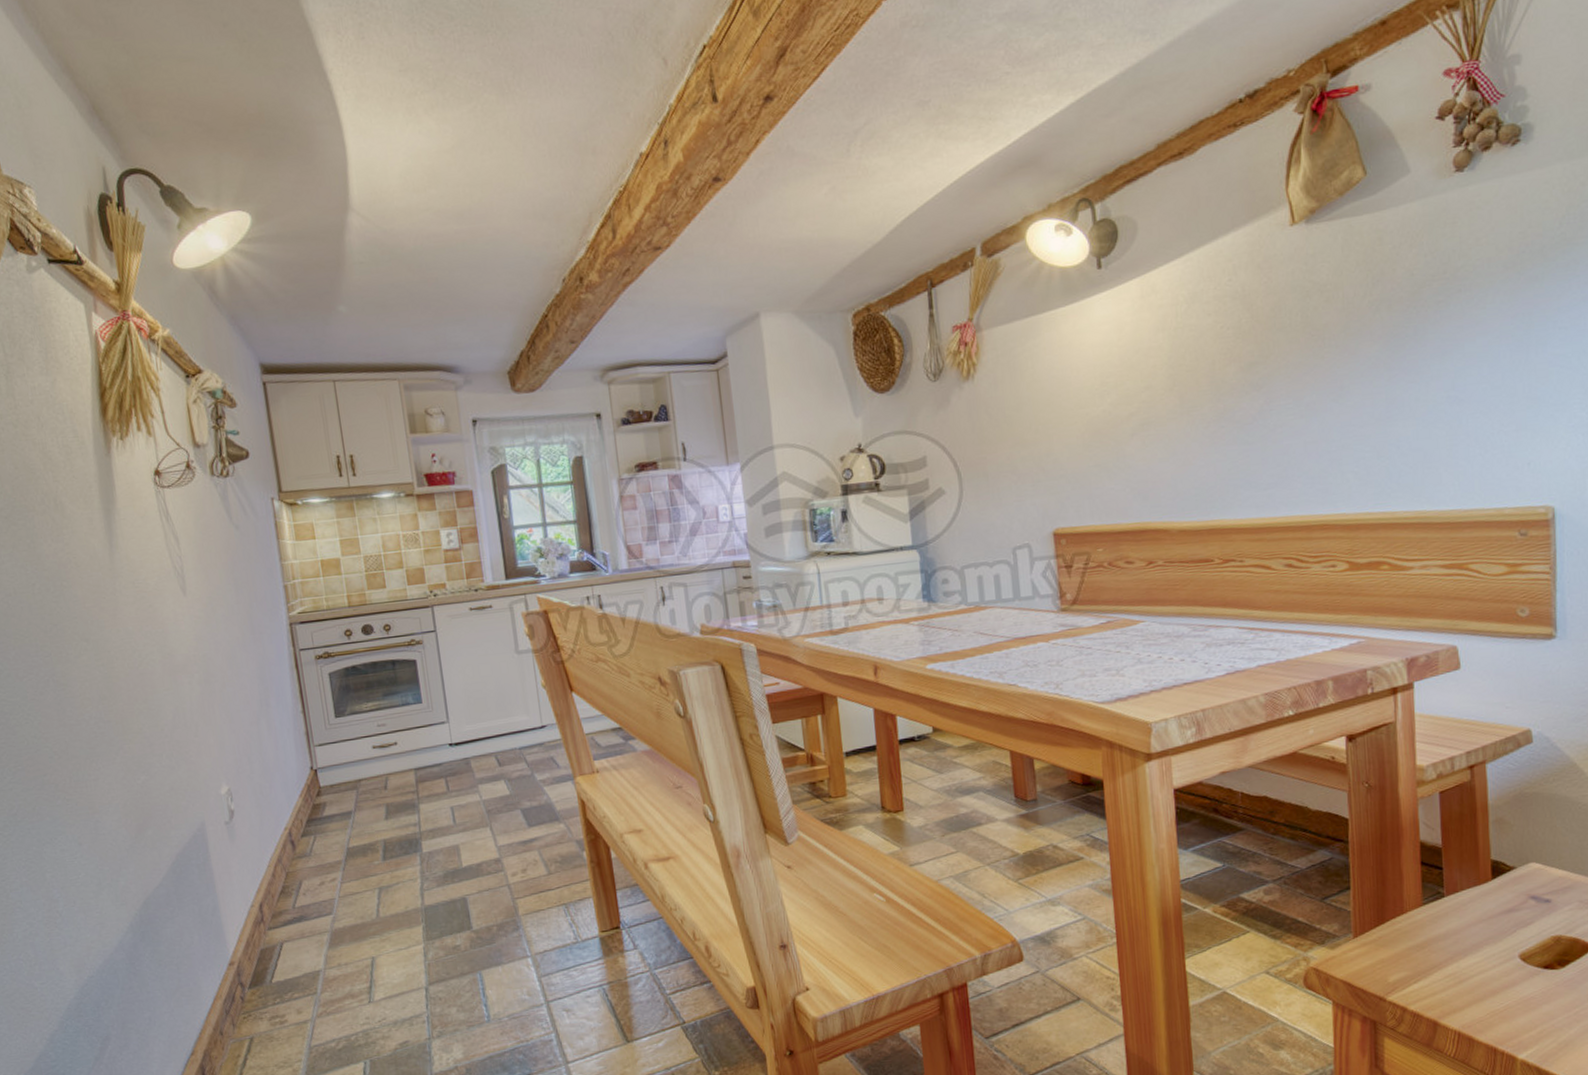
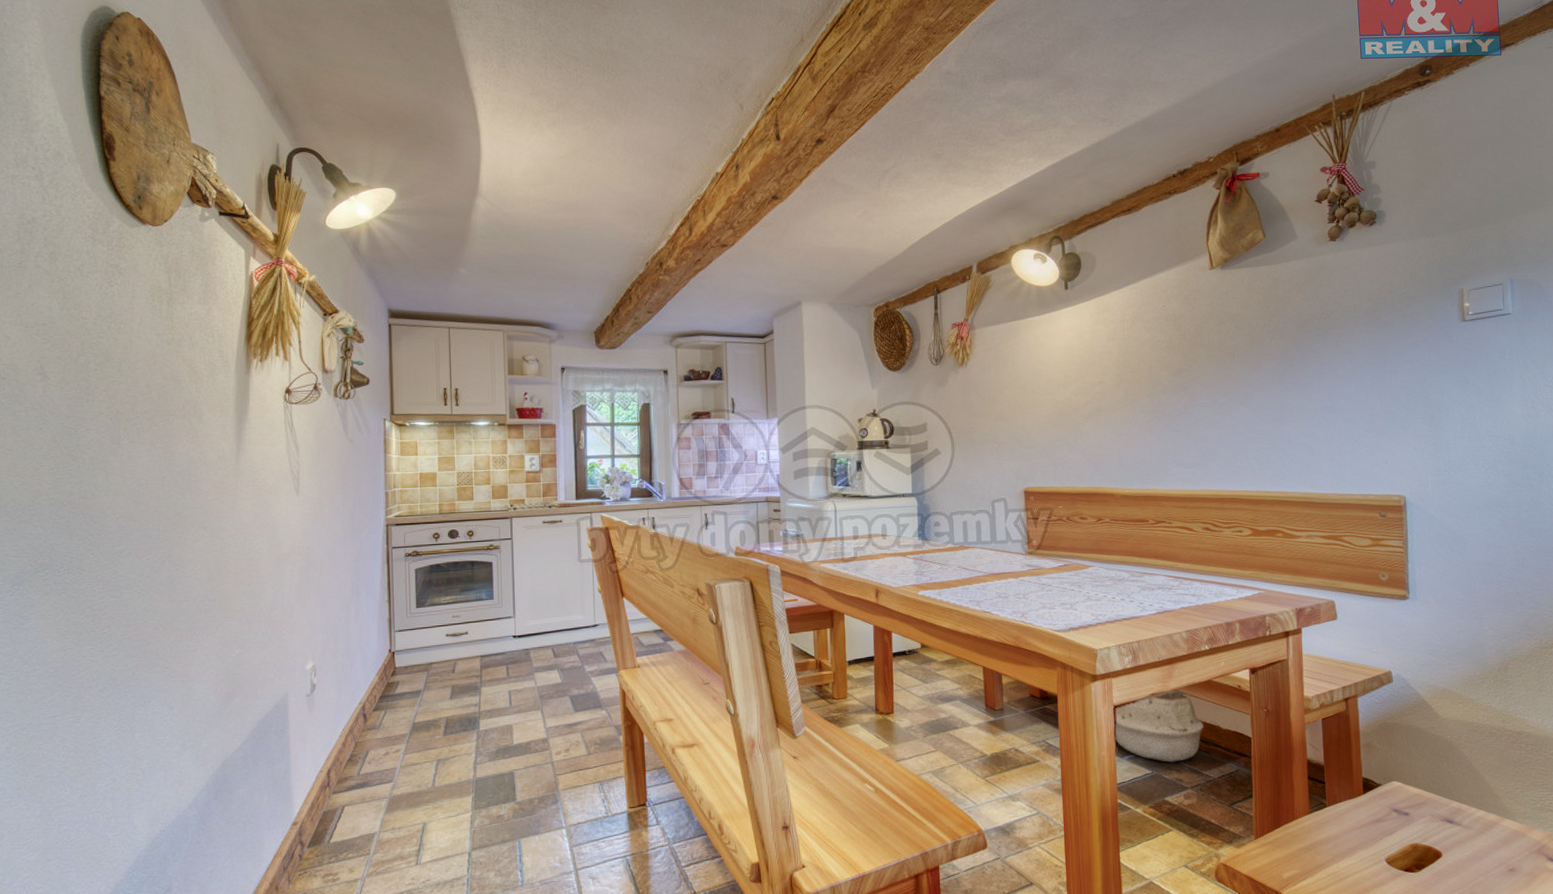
woven basket: none [1173,765,1288,853] -> present [1113,690,1204,762]

